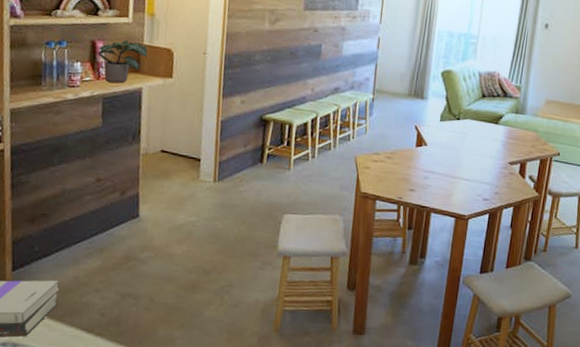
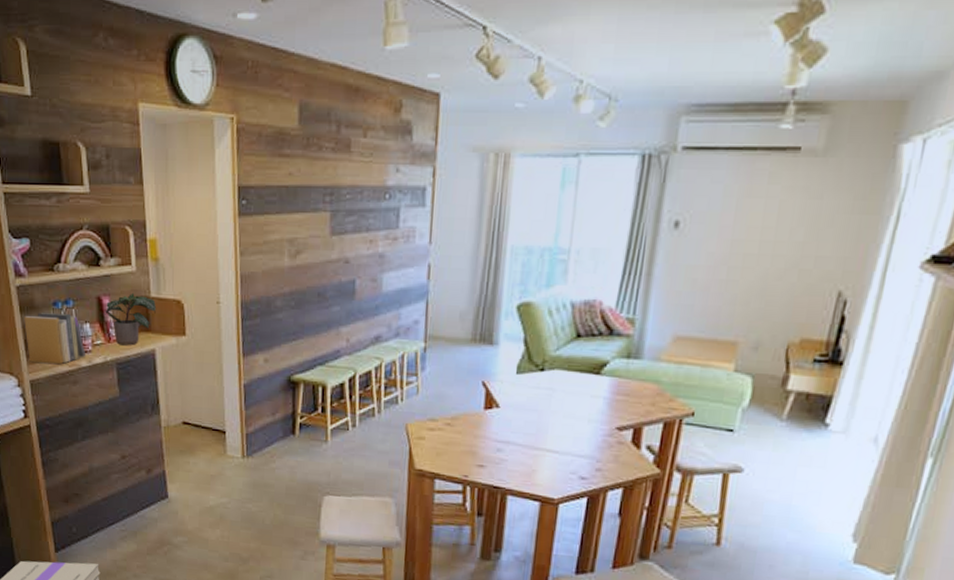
books: none [12,49,73,96] -> present [24,311,85,364]

